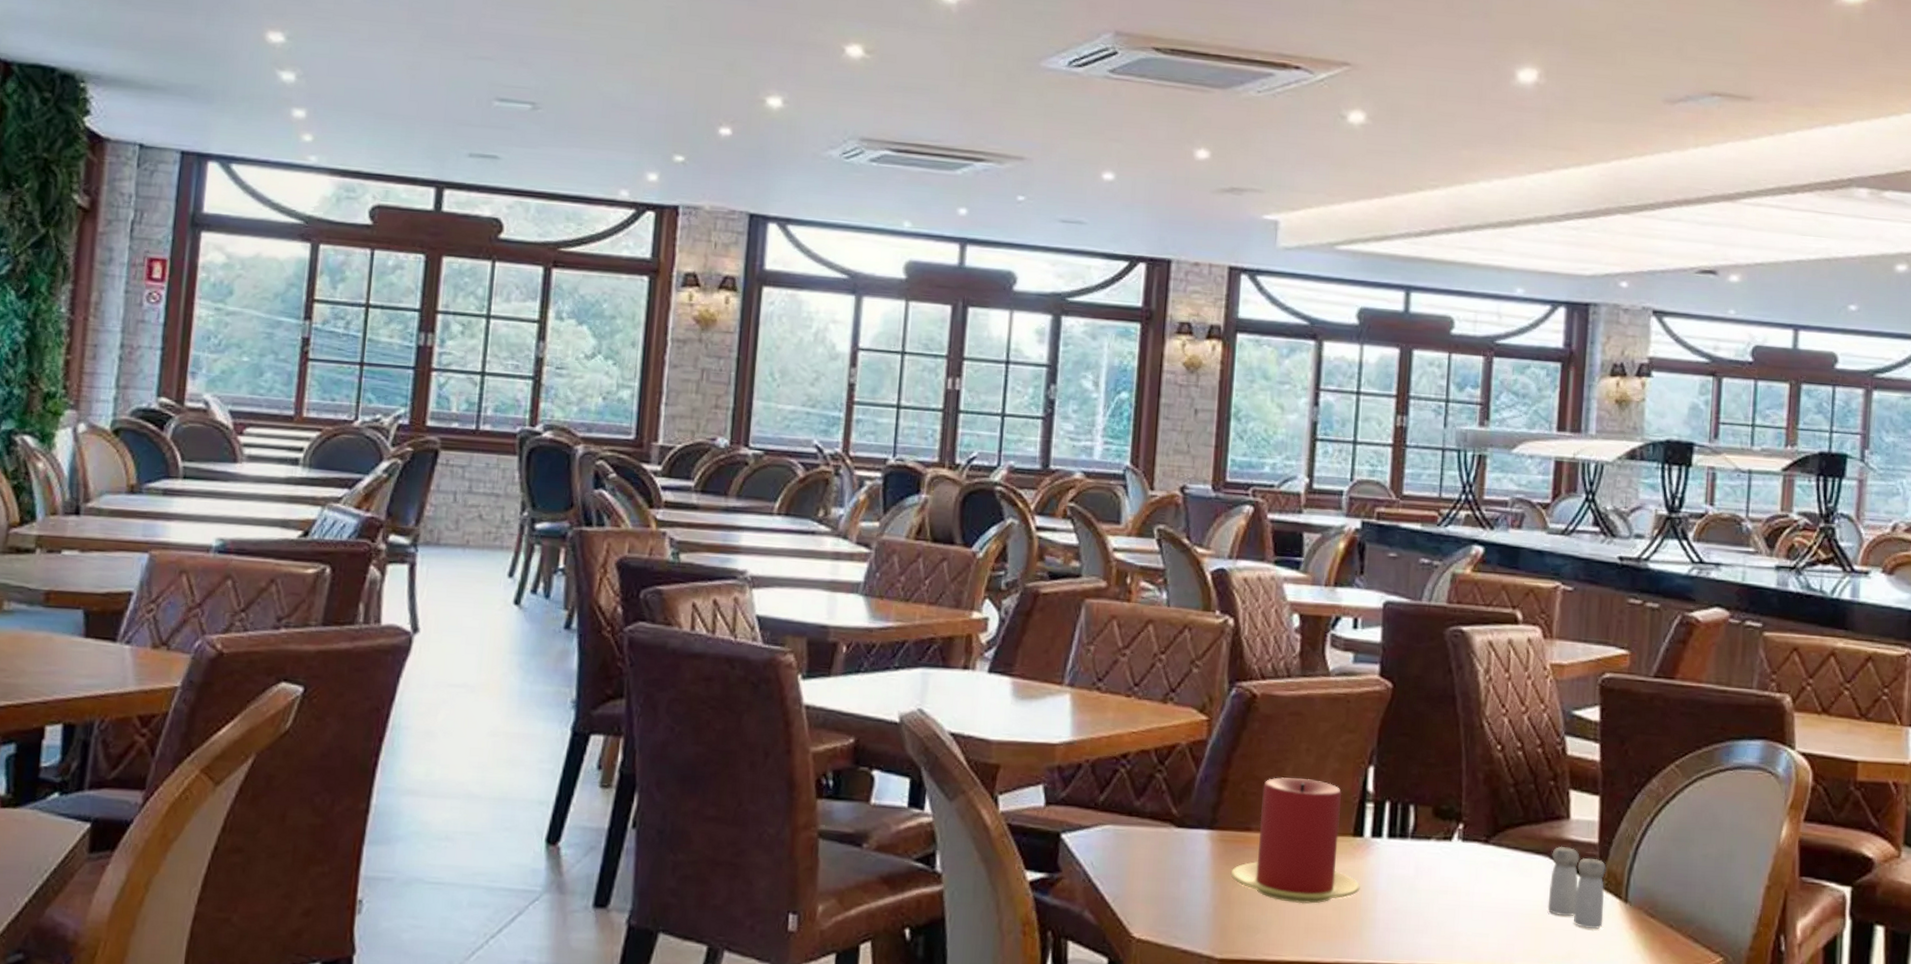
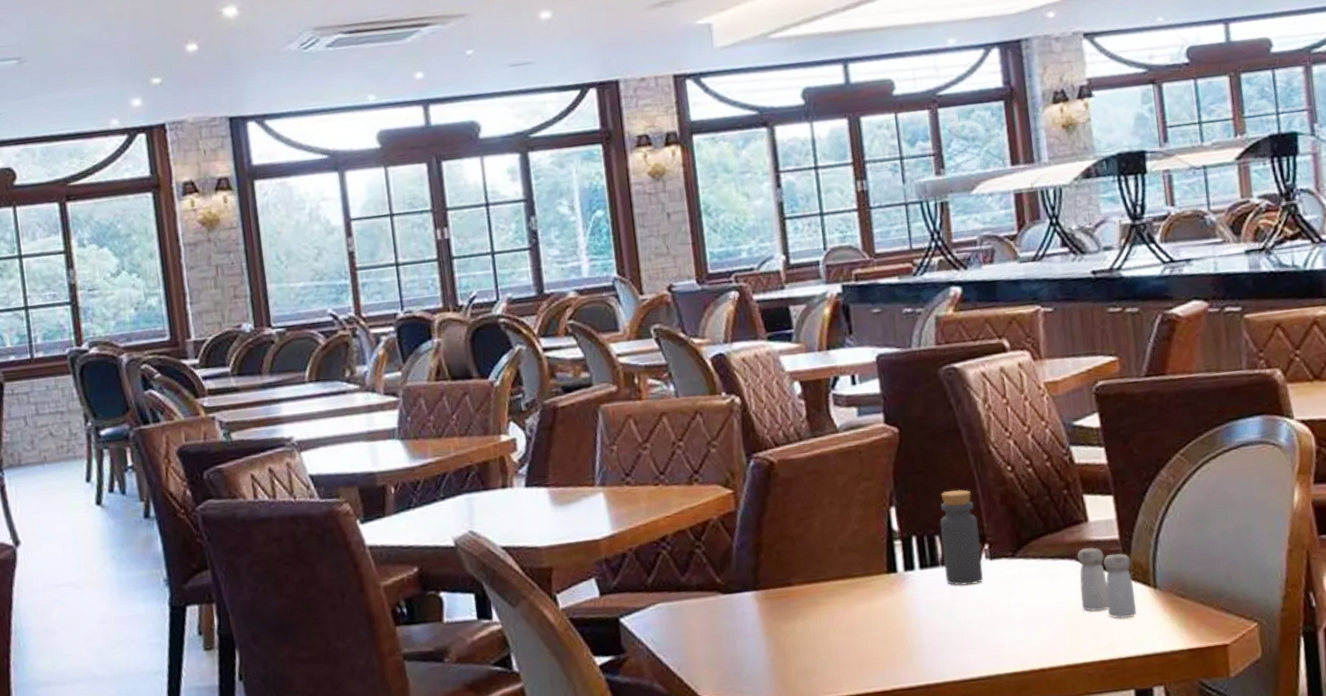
candle: present [1230,777,1360,904] -> none [780,529,903,643]
bottle: none [1412,760,1457,865] -> present [940,489,983,586]

